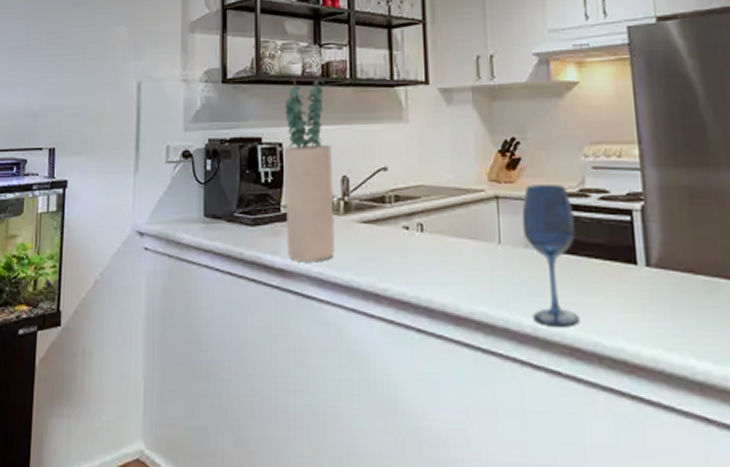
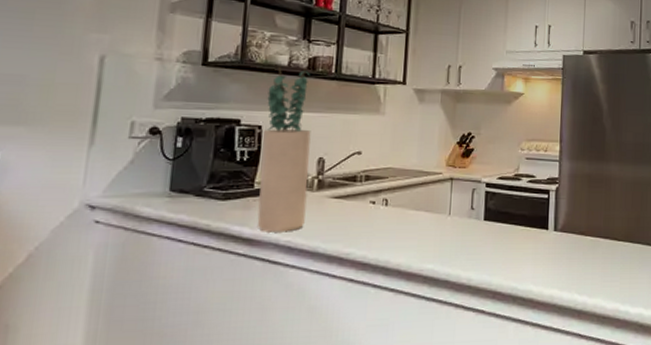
wineglass: present [521,185,579,327] -> none [468,170,508,277]

